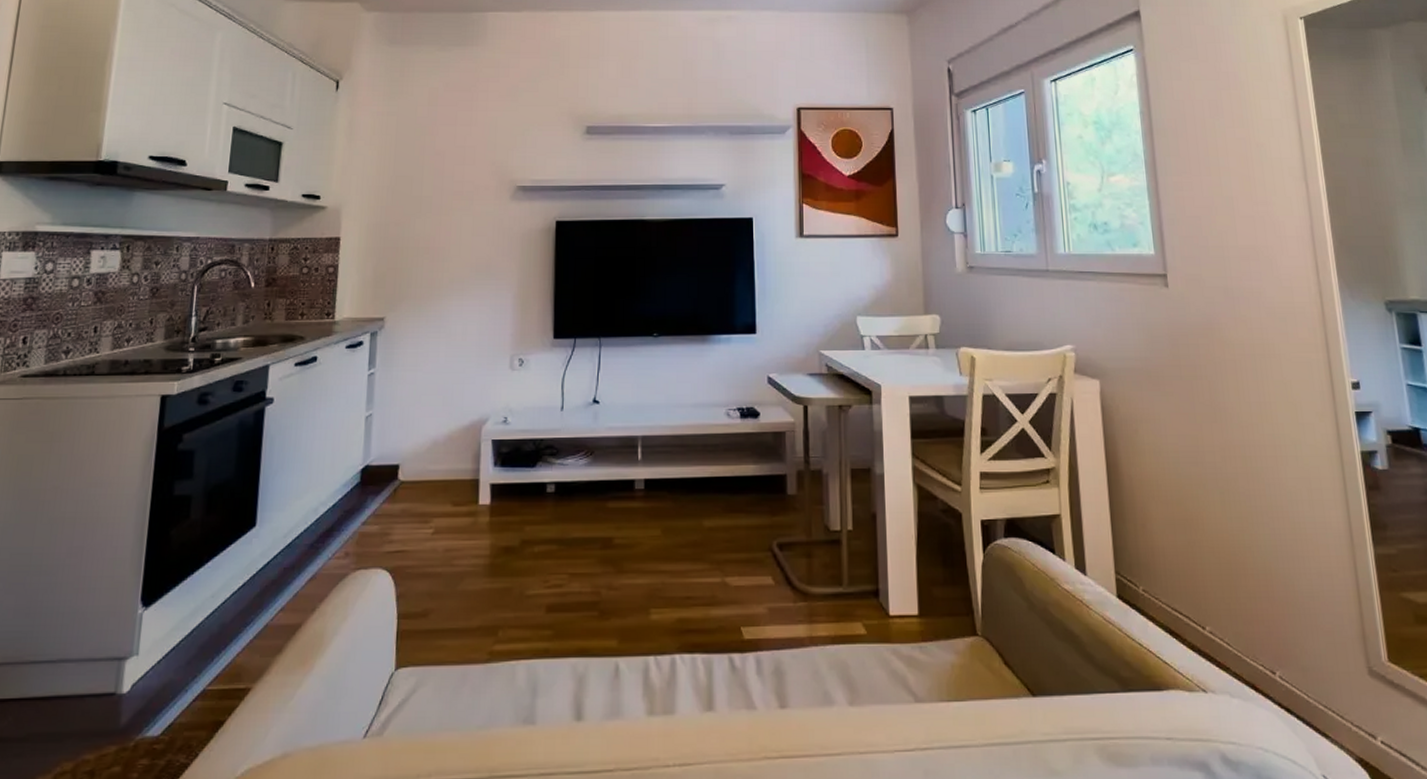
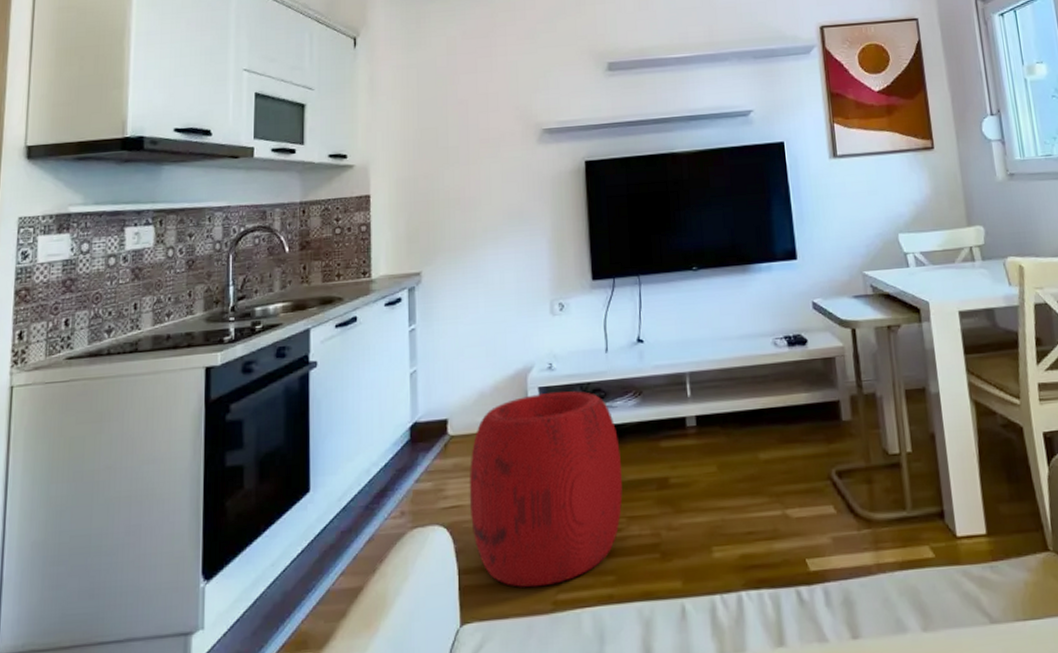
pouf: none [414,445,568,636] -> present [469,391,623,588]

